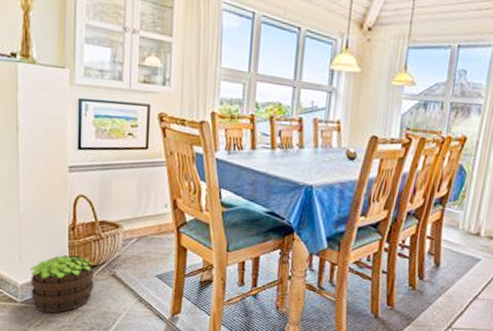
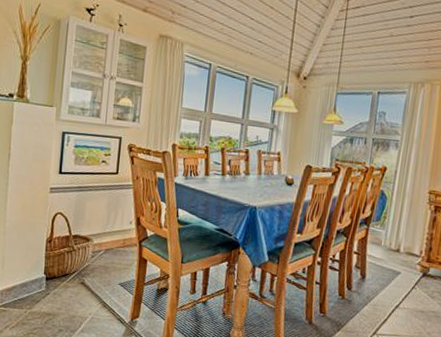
potted plant: present [30,254,95,313] -> none [9,264,67,317]

